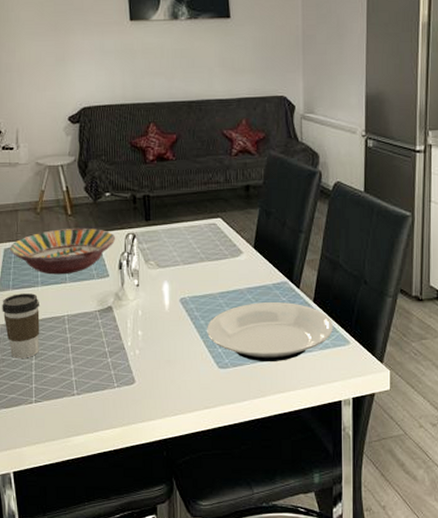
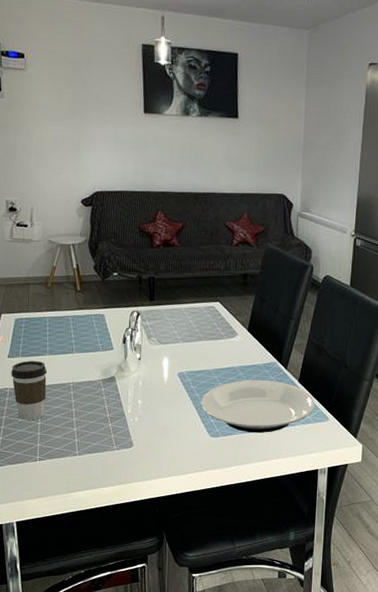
serving bowl: present [10,228,116,275] -> none [21,303,121,346]

